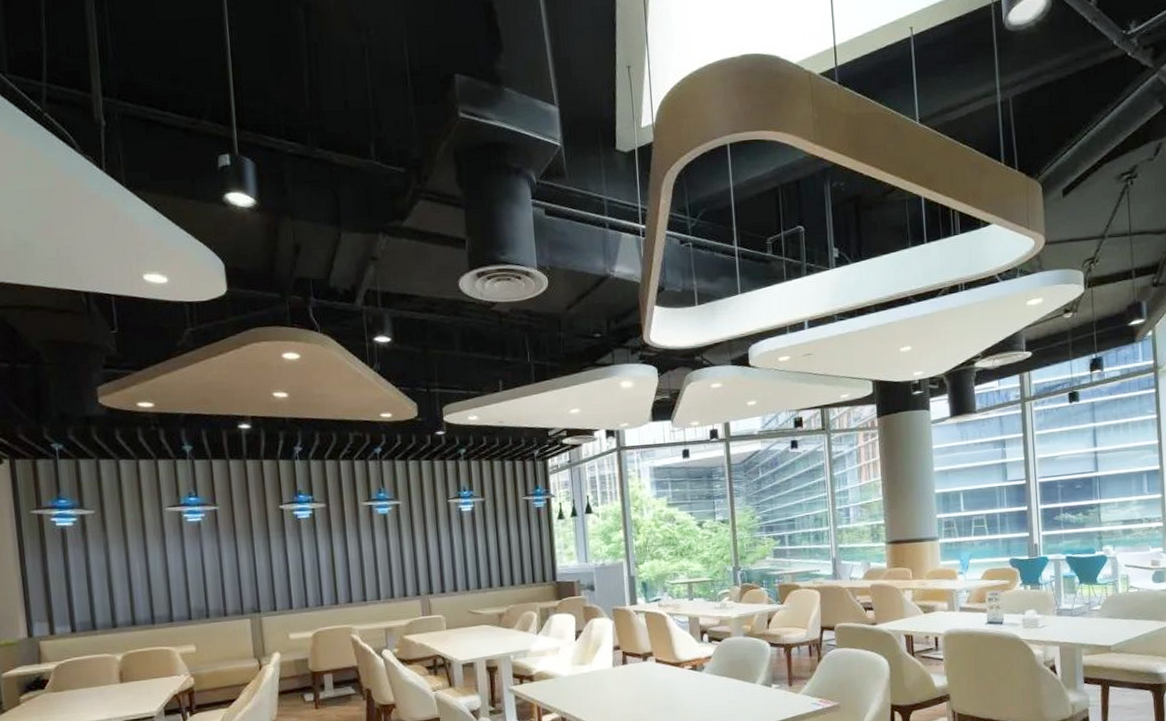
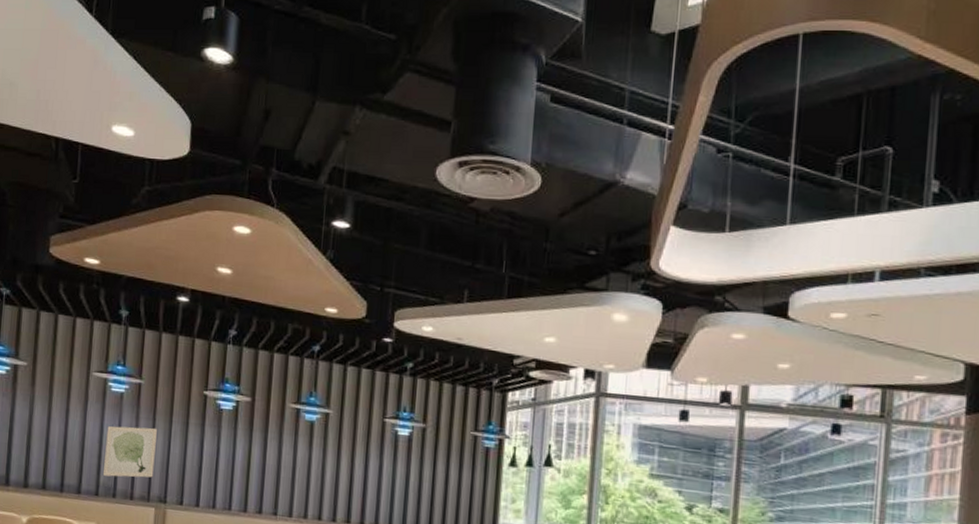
wall art: none [189,547,244,600] -> present [103,426,157,478]

